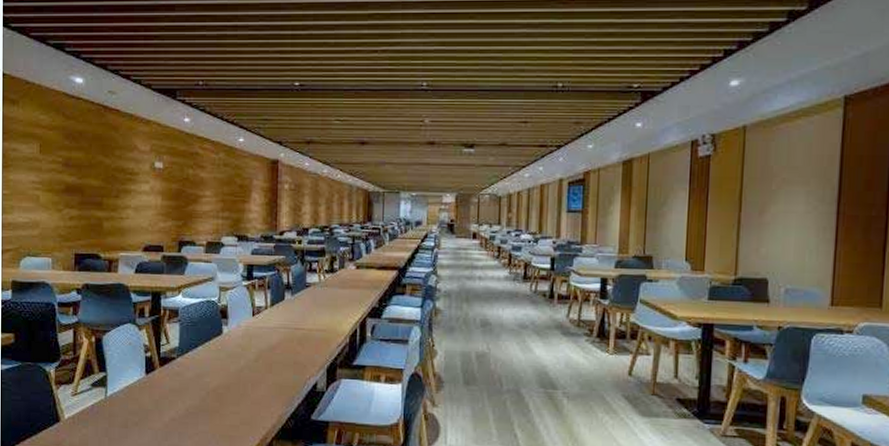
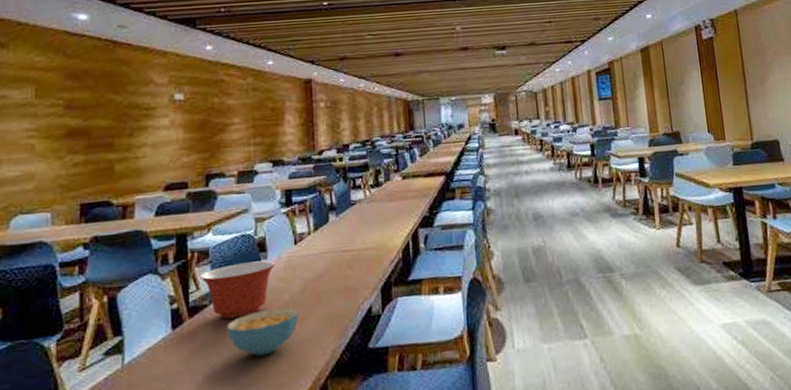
mixing bowl: none [170,325,234,373] -> present [199,260,275,319]
cereal bowl: none [190,370,252,410] -> present [227,307,299,356]

